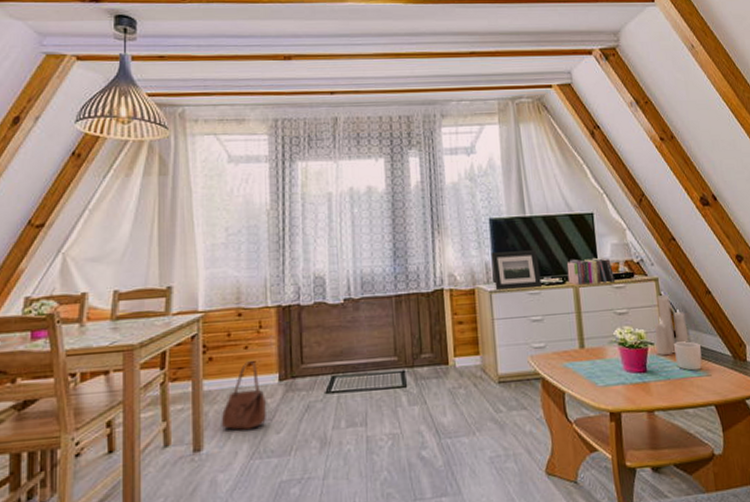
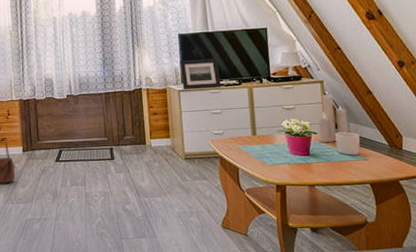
books: present [566,257,616,285] -> none [242,64,285,86]

